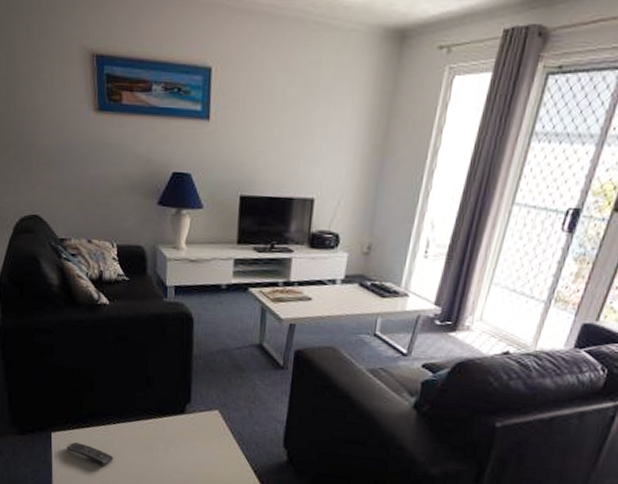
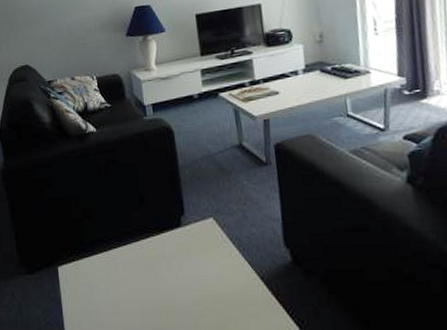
remote control: present [66,442,114,467] -> none [73,274,120,296]

